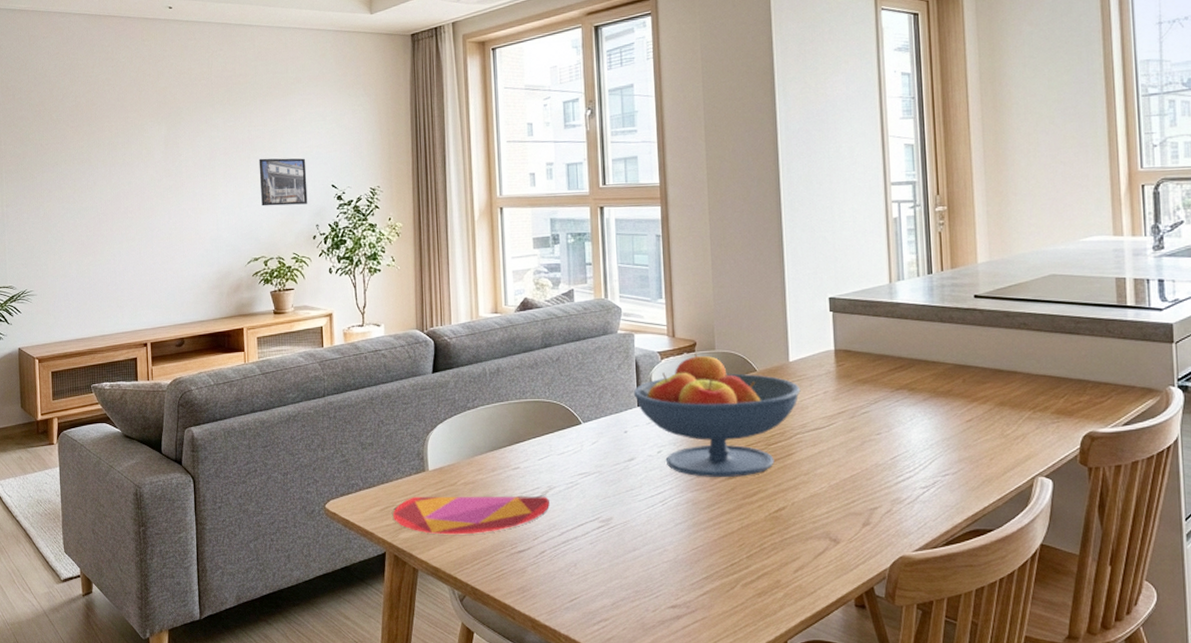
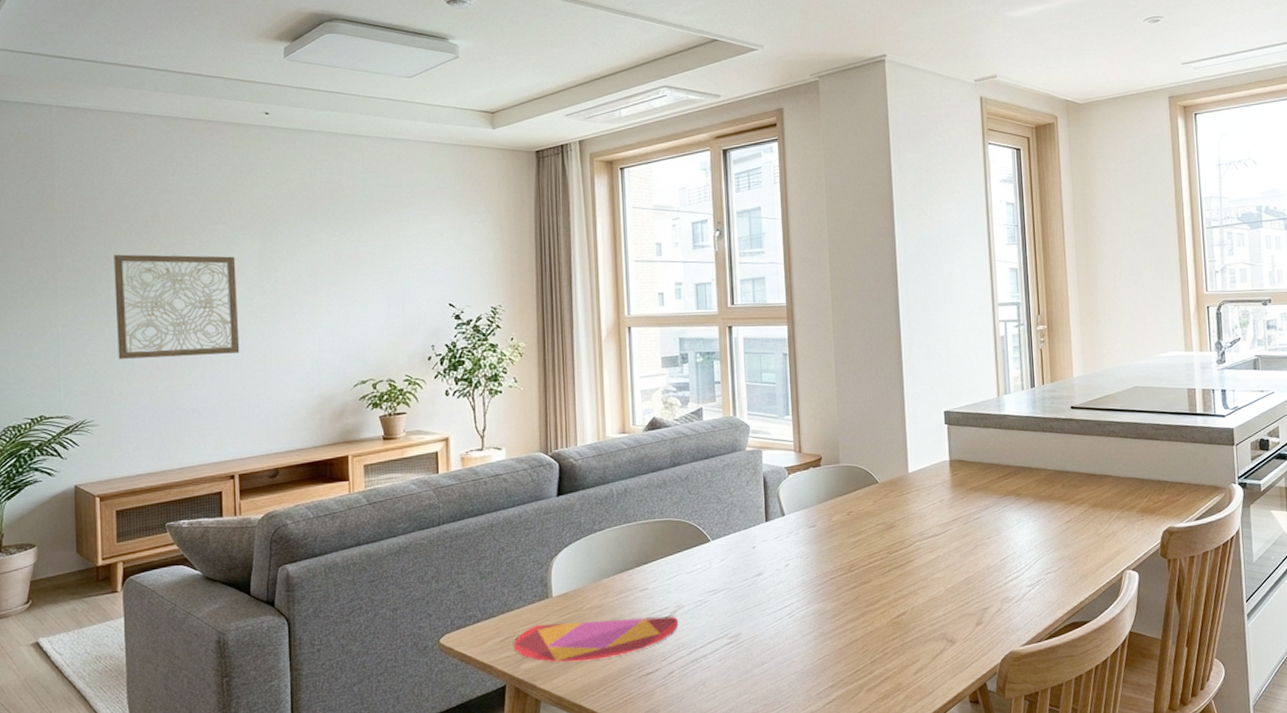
wall art: none [46,140,150,236] -> present [114,253,240,359]
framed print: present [259,158,308,206] -> none [367,275,423,326]
fruit bowl: present [633,353,801,477] -> none [761,467,919,588]

